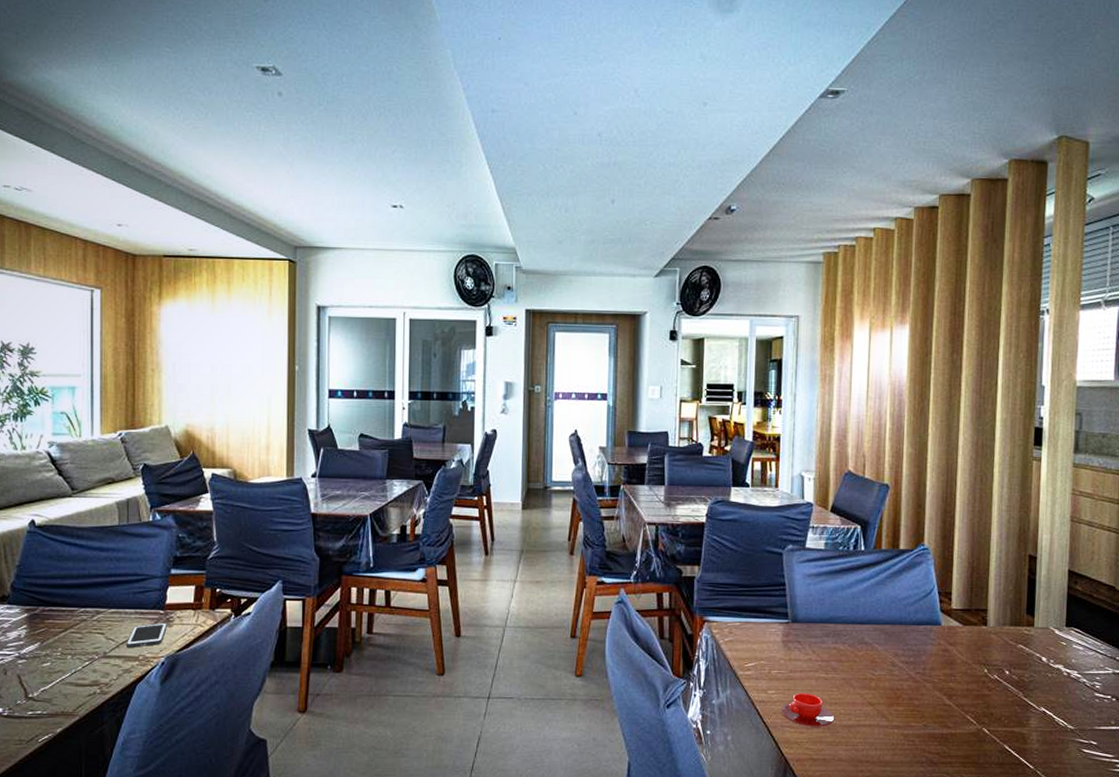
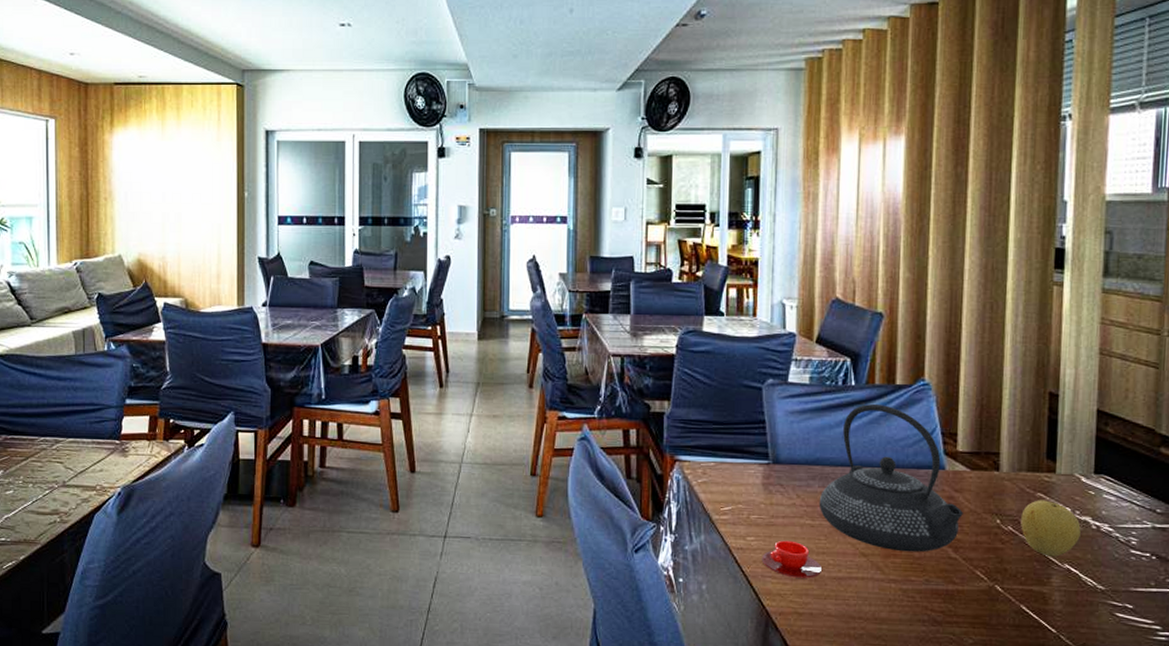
cell phone: present [125,622,167,649] -> none [83,452,123,478]
teapot: none [832,566,956,700] -> present [819,403,963,552]
fruit: none [1004,651,1055,701] -> present [1021,500,1081,557]

